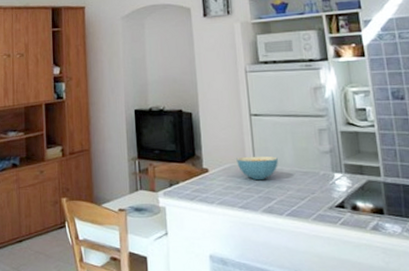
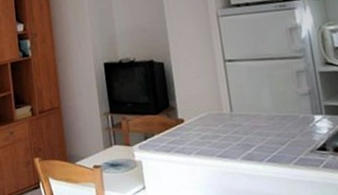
cereal bowl: present [236,156,278,181] -> none [212,102,256,128]

